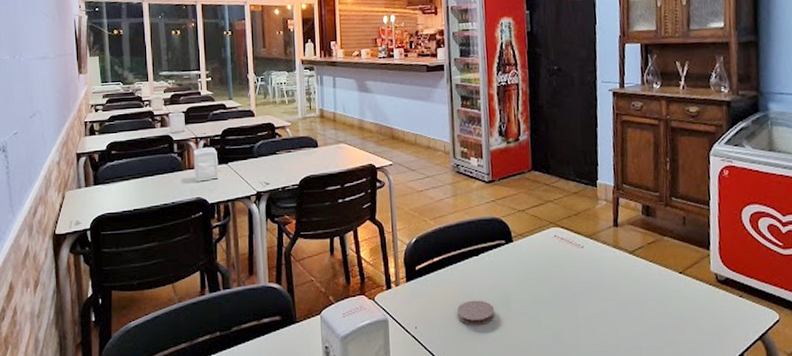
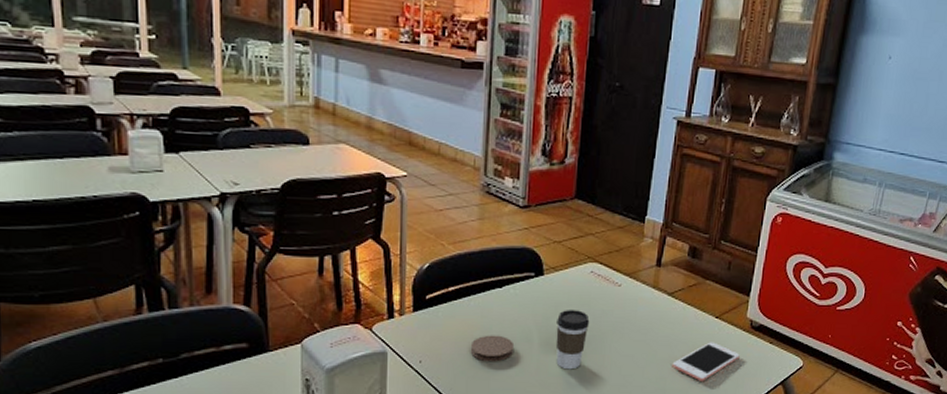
coffee cup: none [529,273,560,331] -> present [555,310,590,370]
cell phone: none [644,298,711,339] -> present [672,342,740,381]

